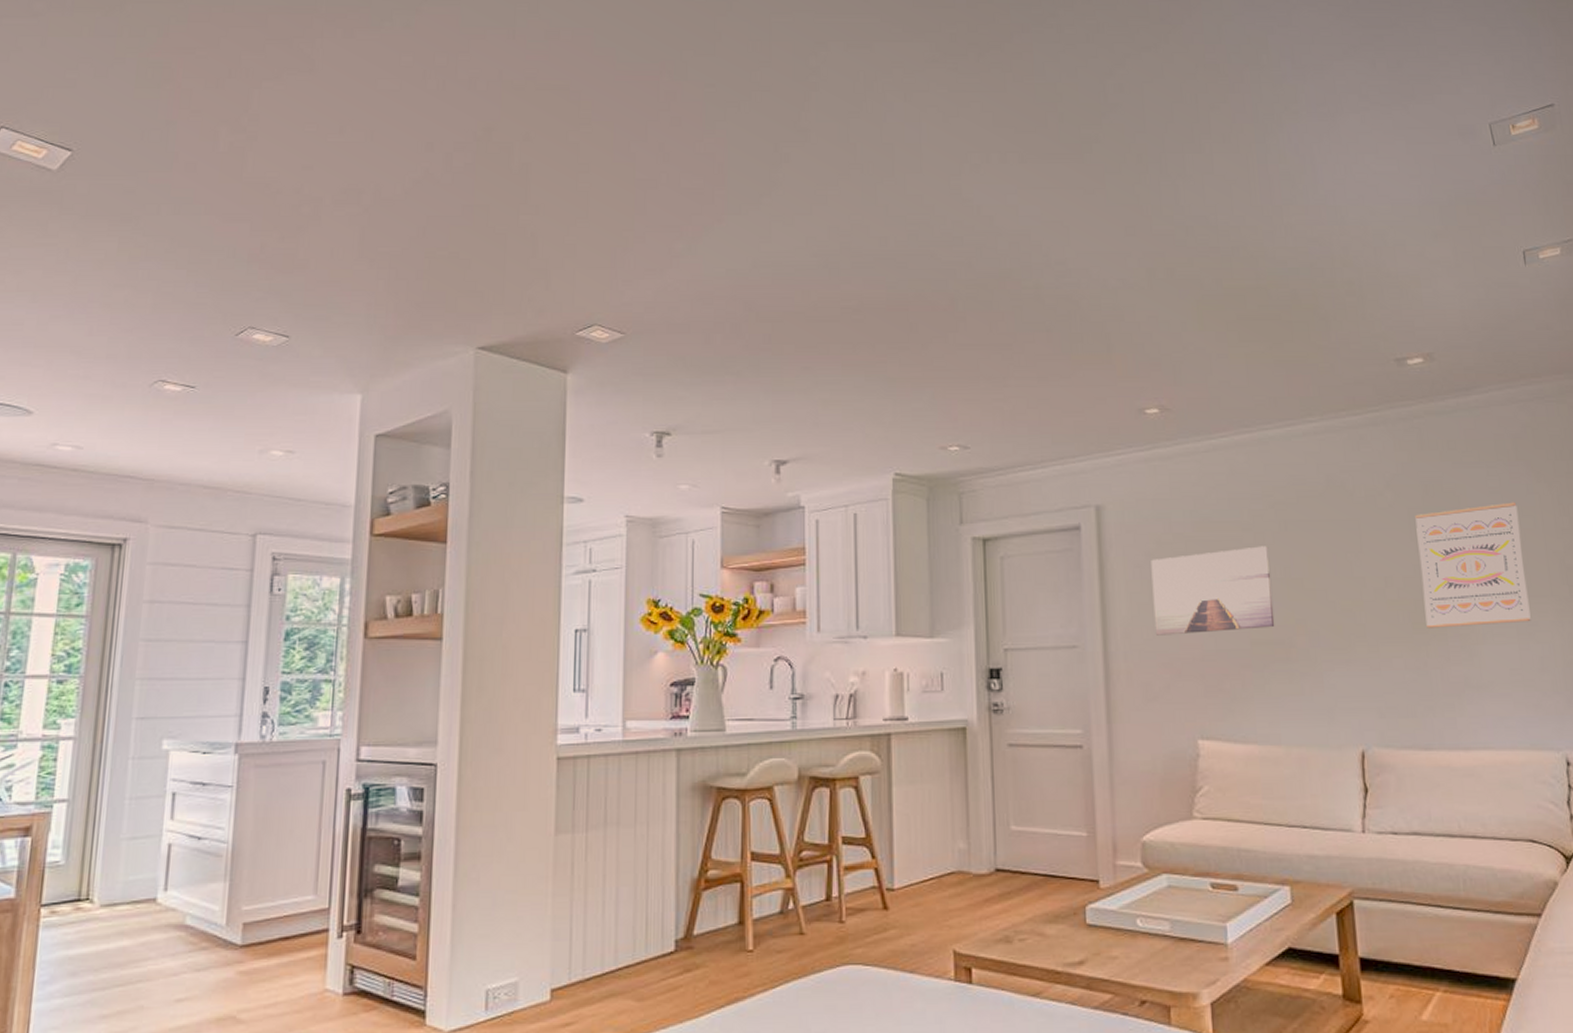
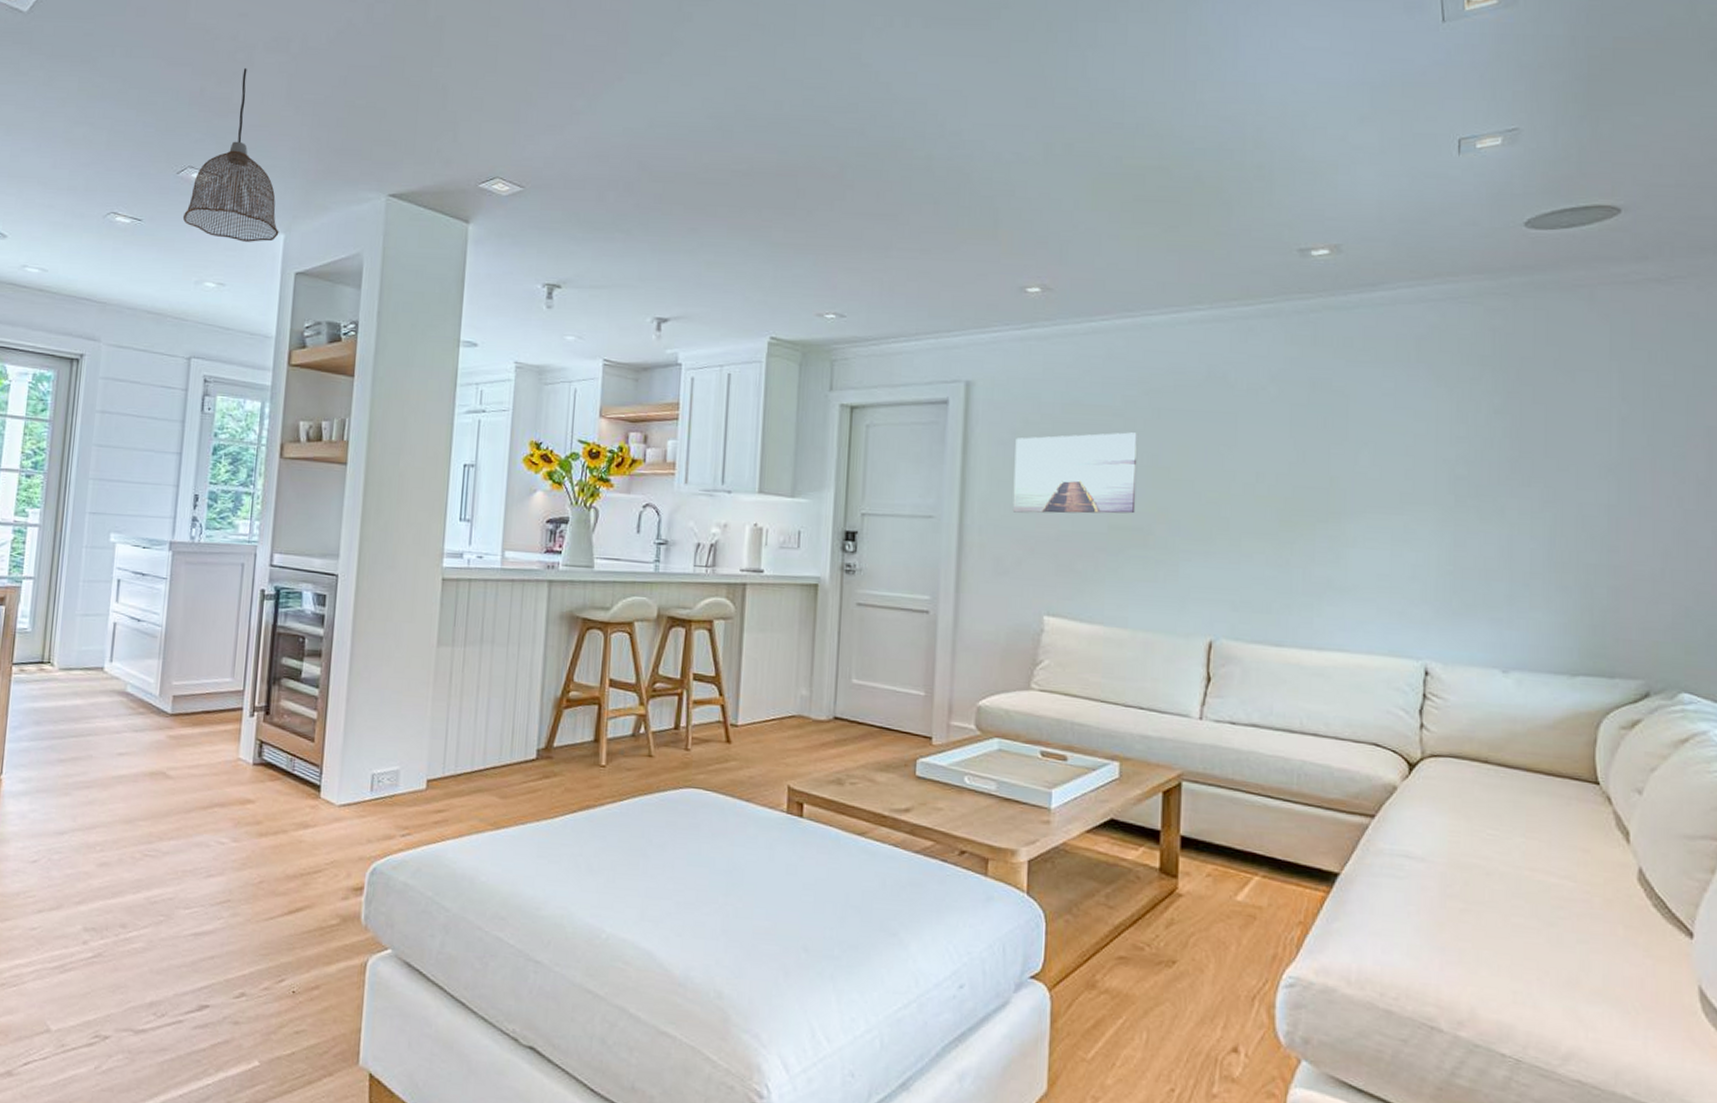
pendant lamp: none [243,222,355,405] -> present [182,68,279,242]
wall art: present [1415,502,1531,628] -> none [1294,405,1411,529]

